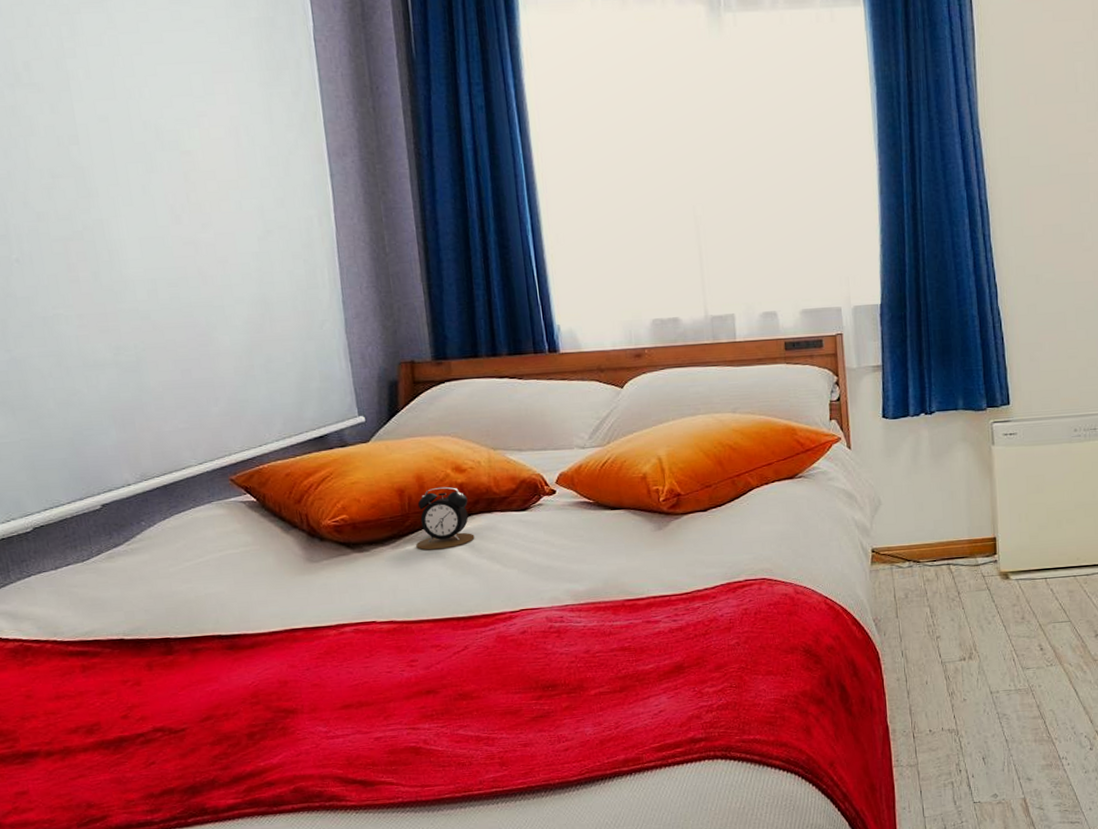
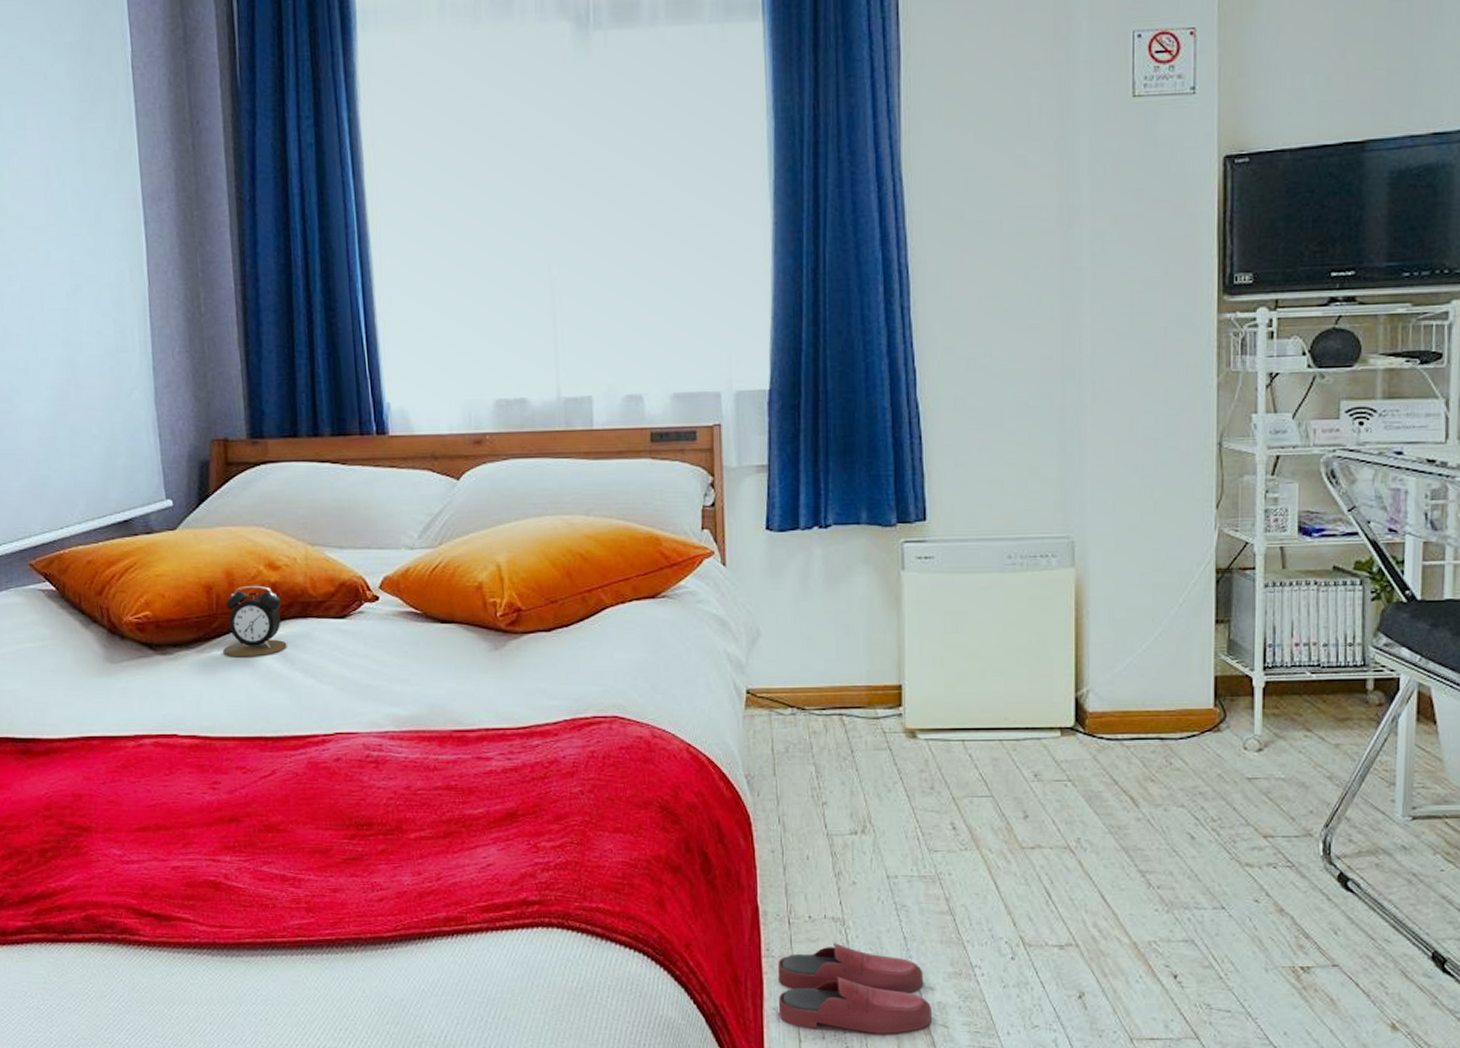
slippers: none [906,750,1030,822] -> present [778,943,931,1034]

